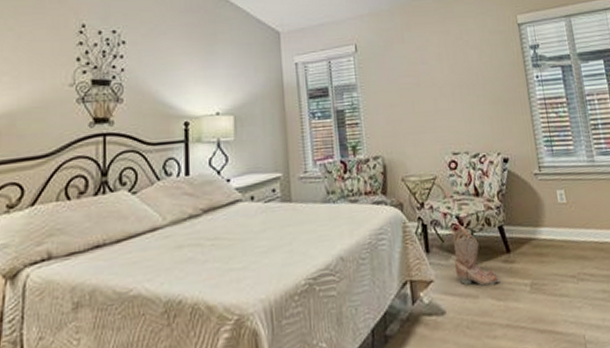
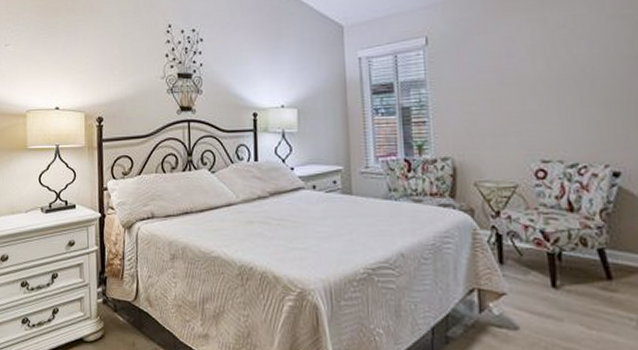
boots: present [452,228,500,286] -> none [534,245,594,311]

